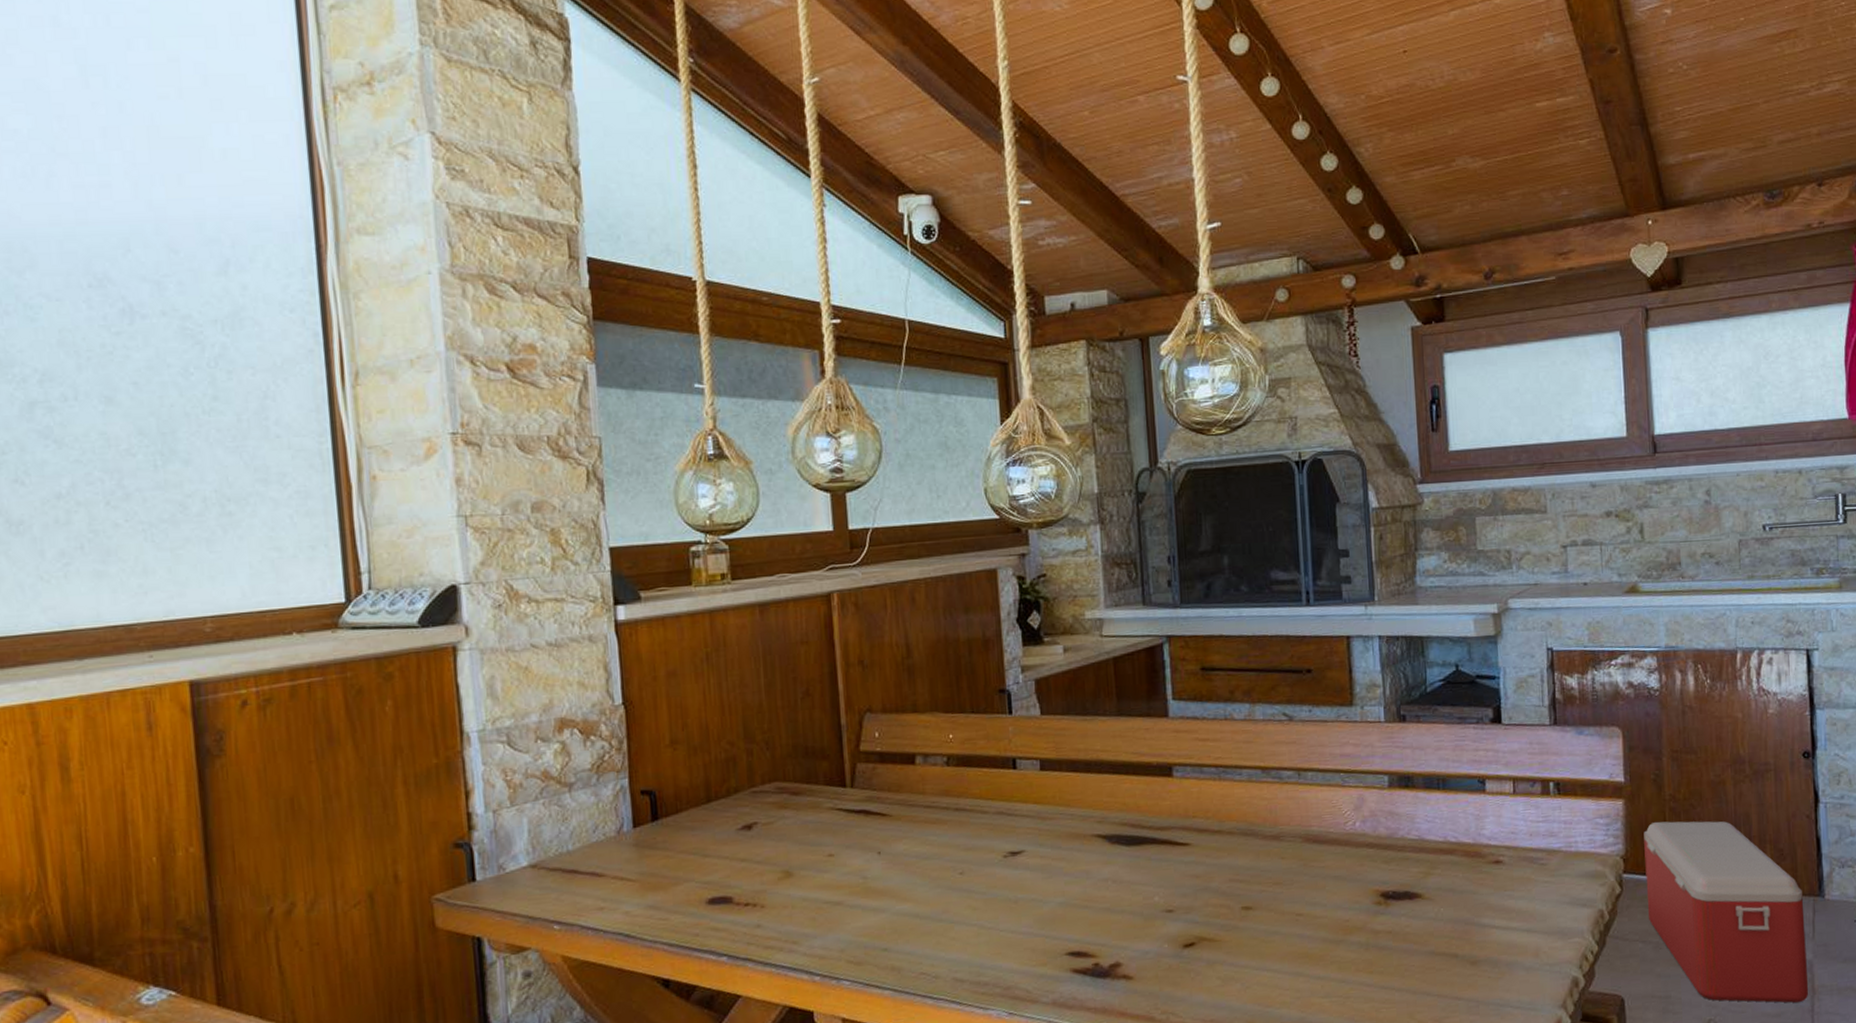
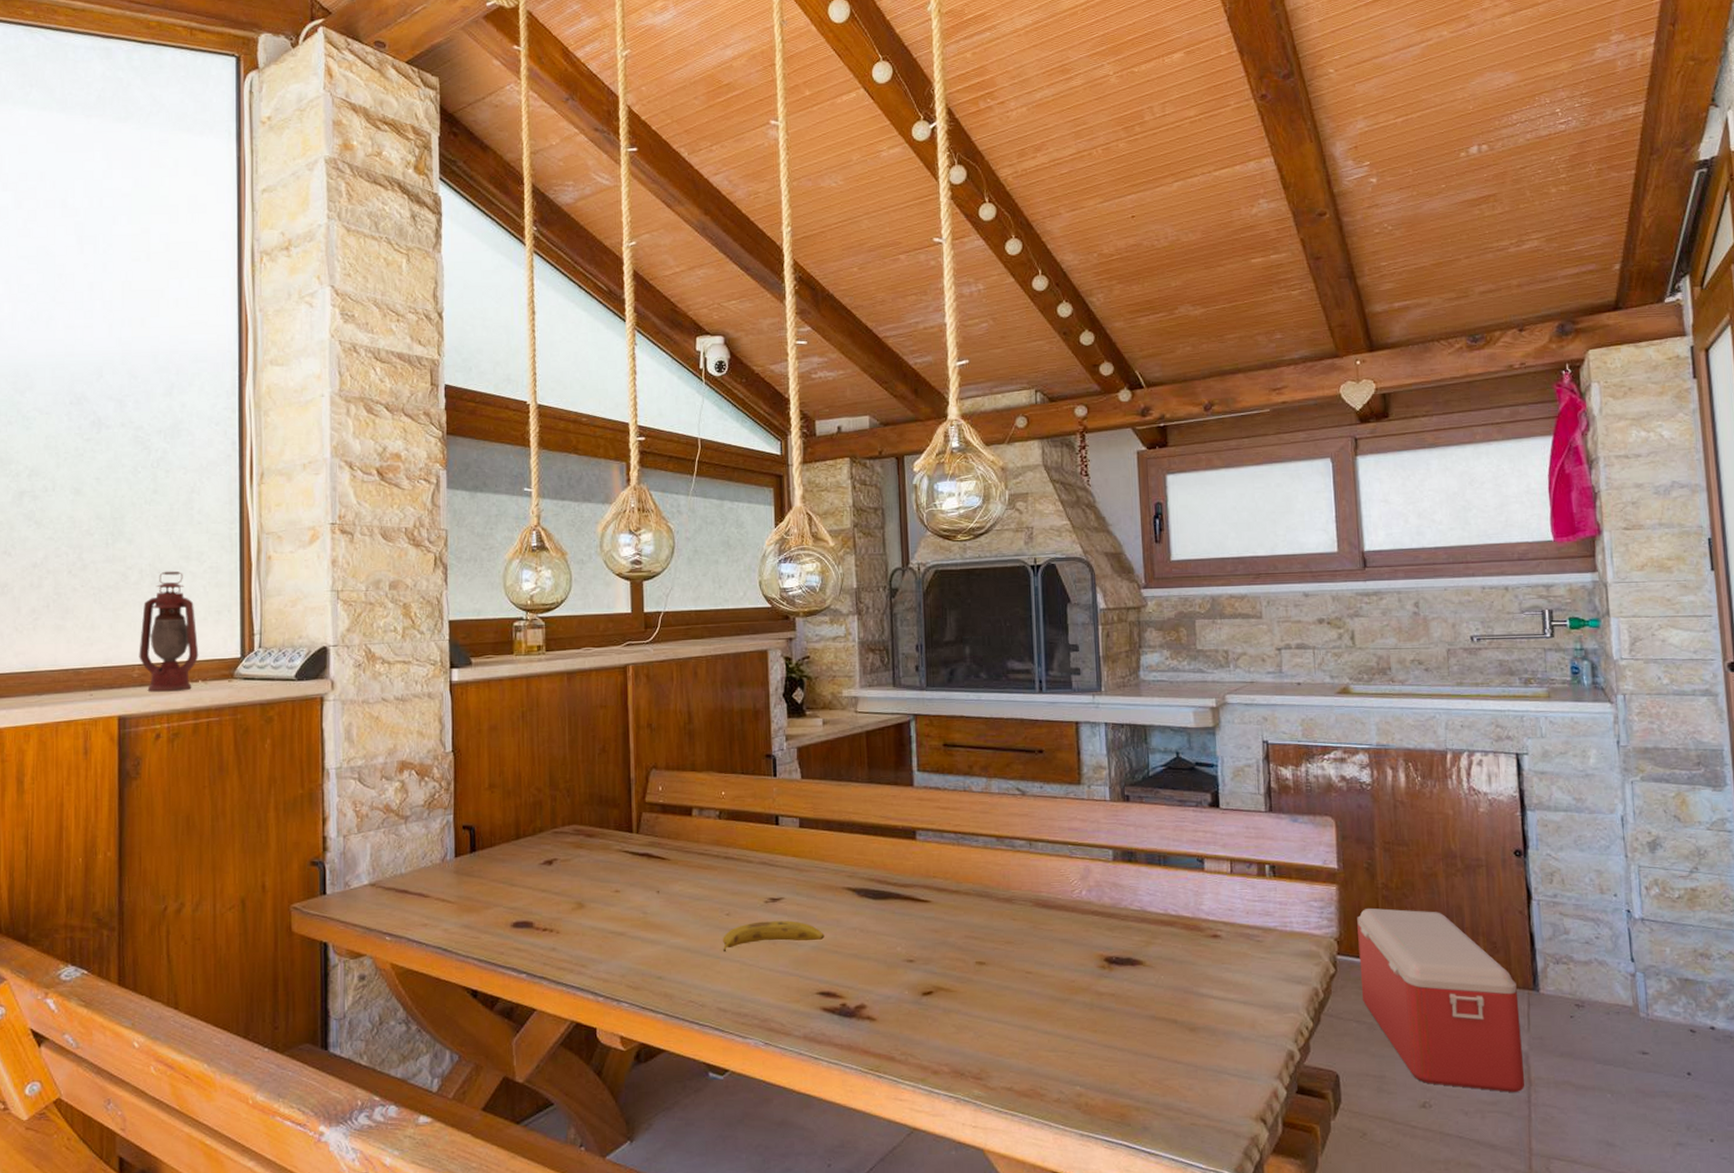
lantern: none [210,497,291,650] -> present [139,571,199,693]
fruit: none [955,875,1073,916] -> present [722,921,825,952]

